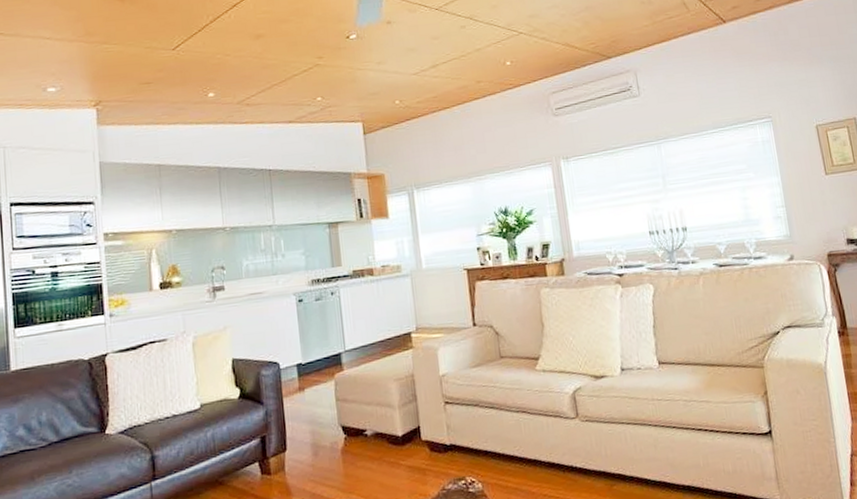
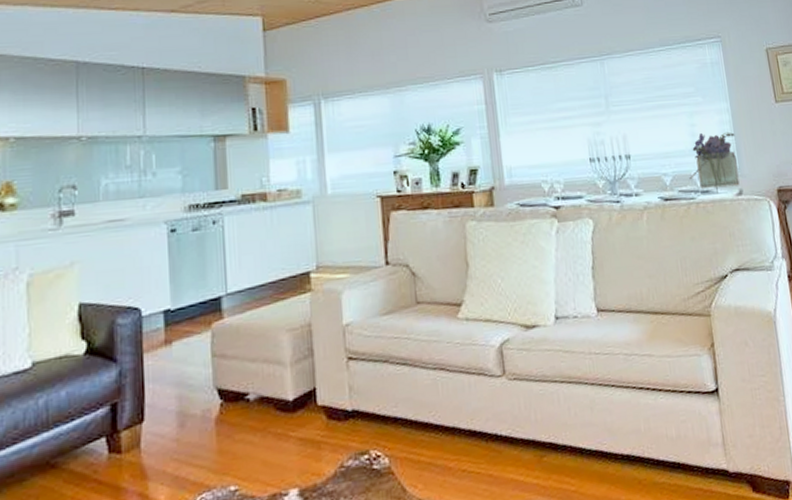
flower bouquet: none [742,203,791,260] -> present [689,131,740,194]

